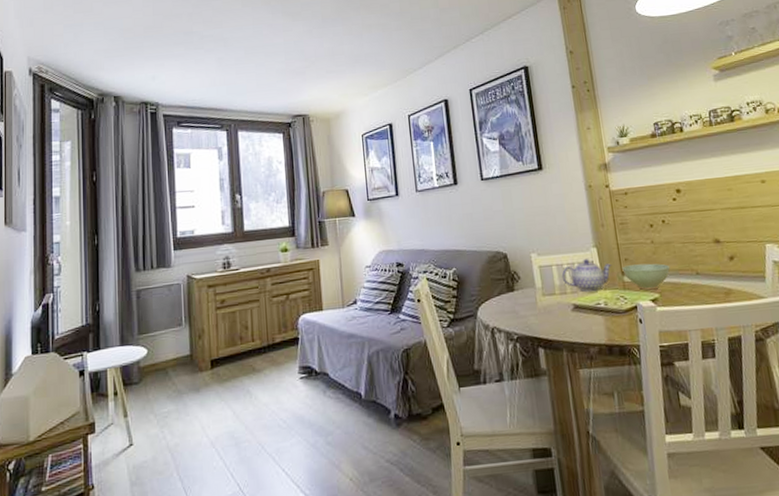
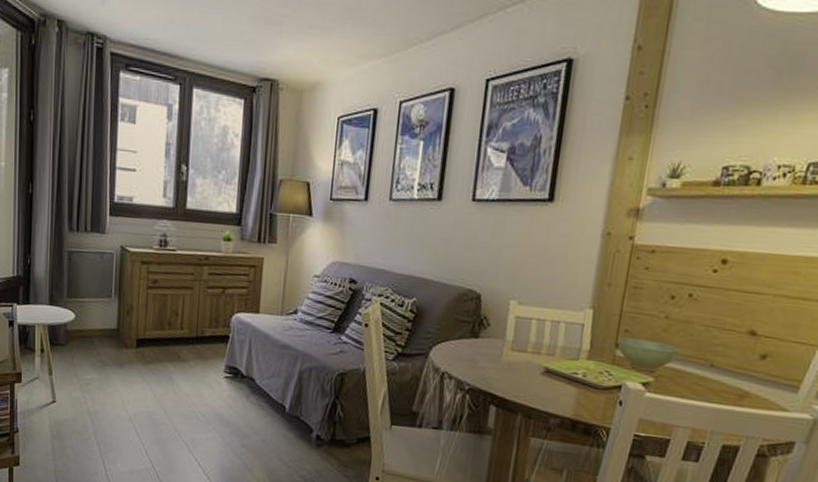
teapot: present [561,259,612,293] -> none [539,320,607,360]

